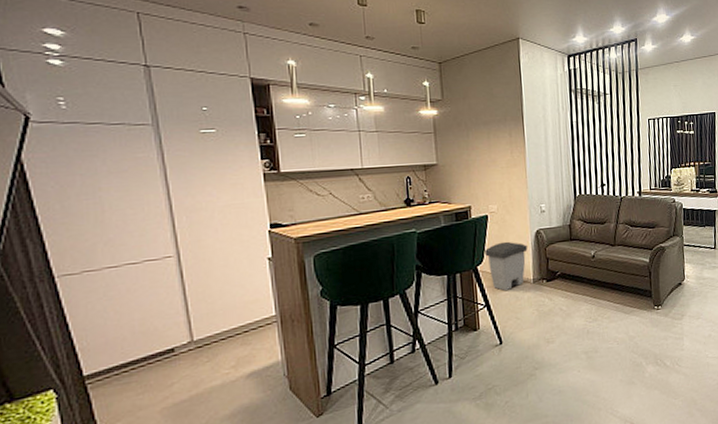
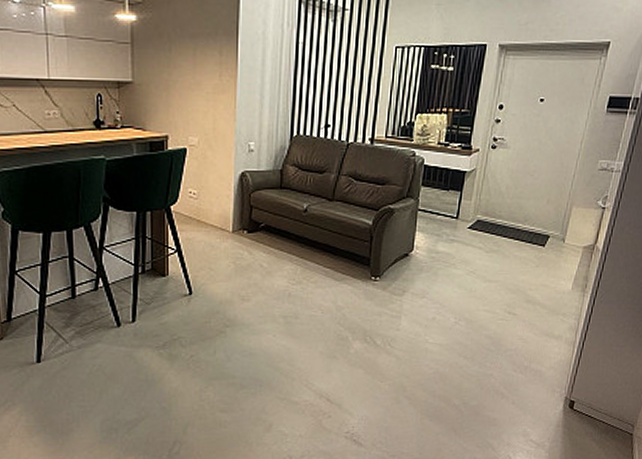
trash can: present [485,241,528,292] -> none [180,181,229,238]

